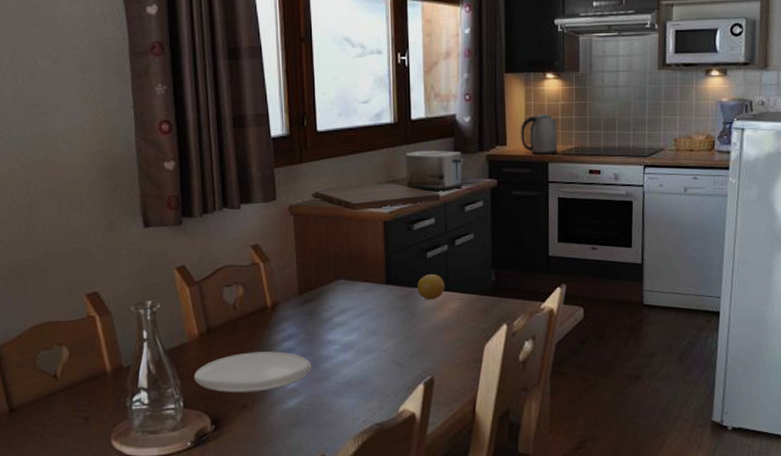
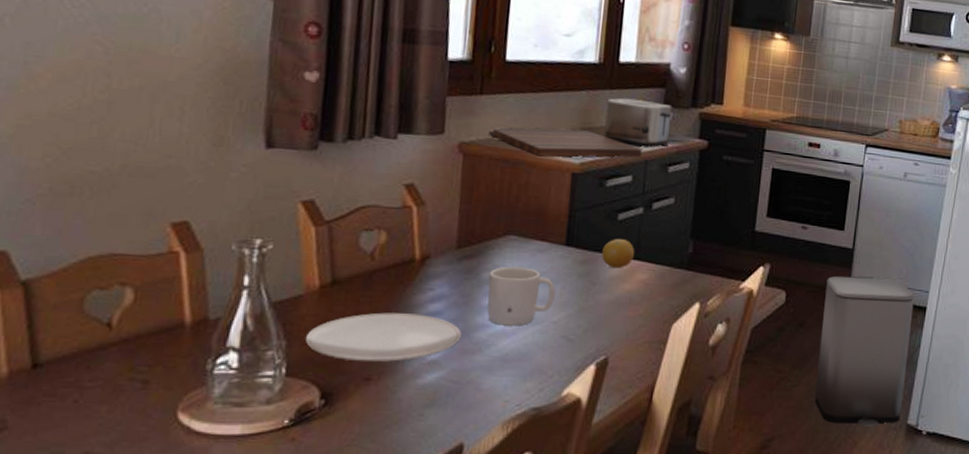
mug: none [327,306,383,356] -> present [487,266,556,326]
kettle: present [521,114,557,156] -> none [739,75,780,122]
pedal bin: none [620,287,707,426] -> present [814,275,915,428]

